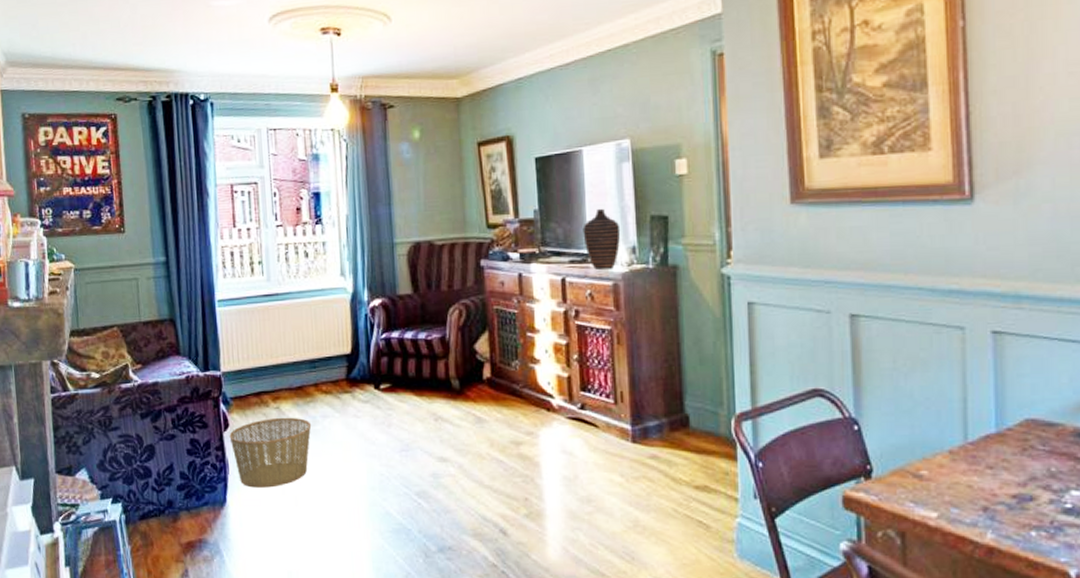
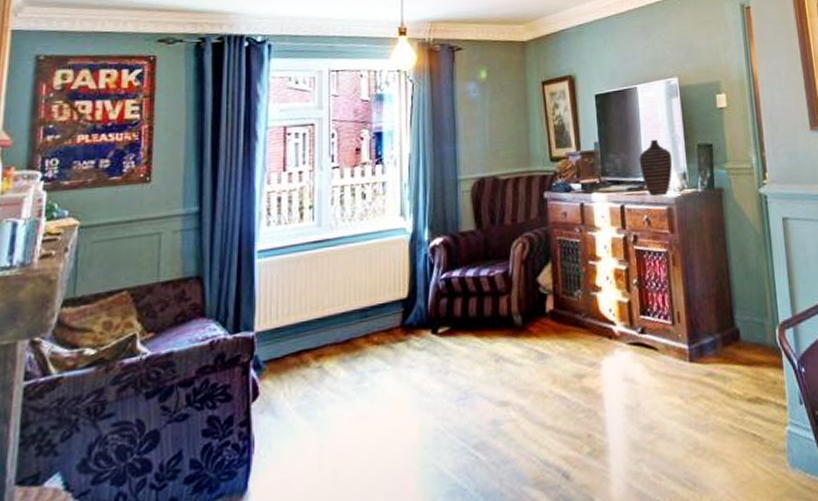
basket: present [229,417,312,488] -> none [258,375,359,467]

